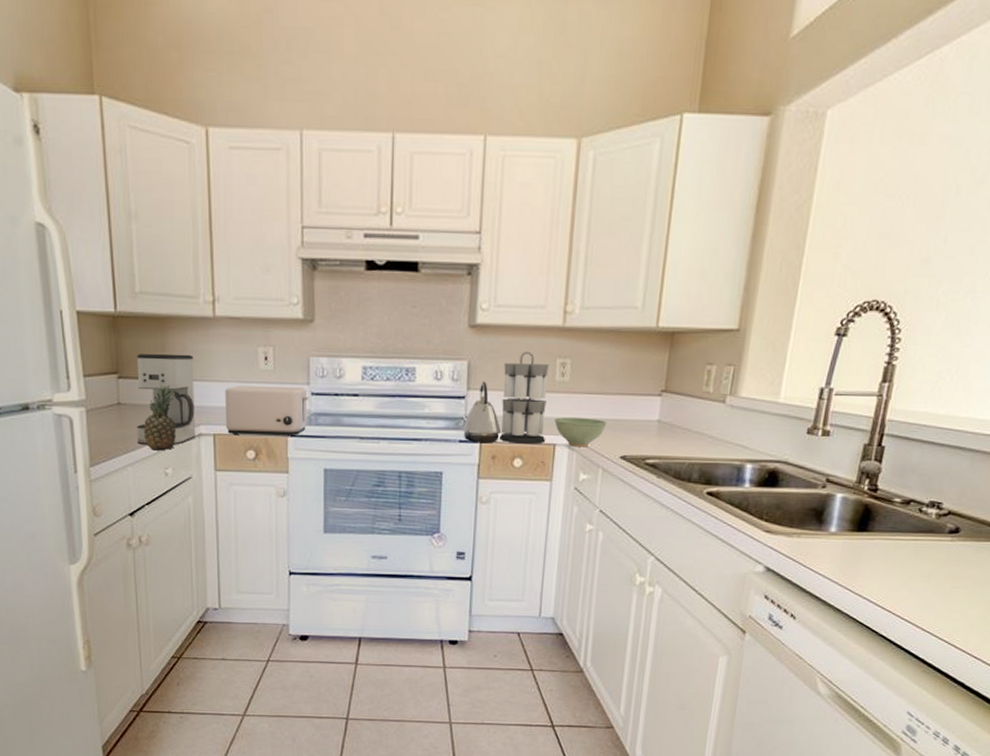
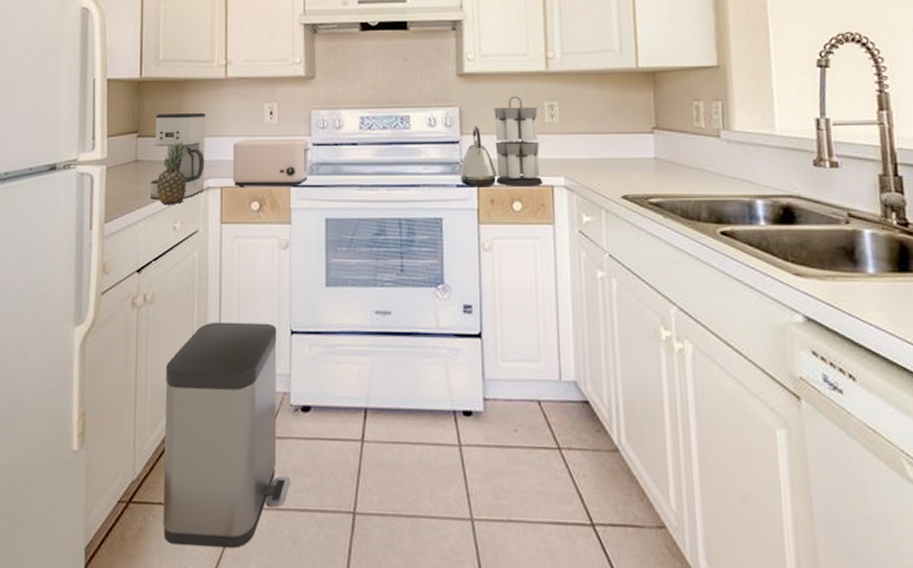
pedal bin: none [166,563,290,745] -> present [163,322,291,548]
bowl: present [554,417,608,447] -> none [549,157,603,188]

